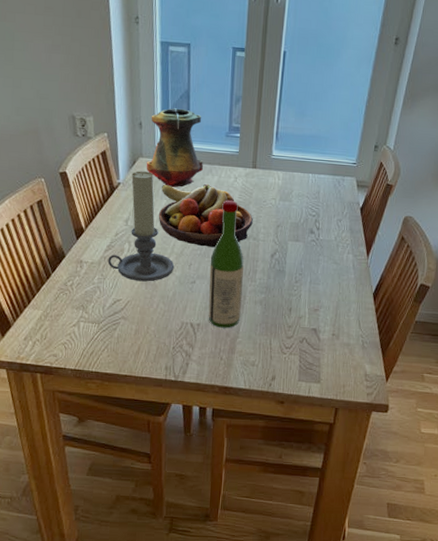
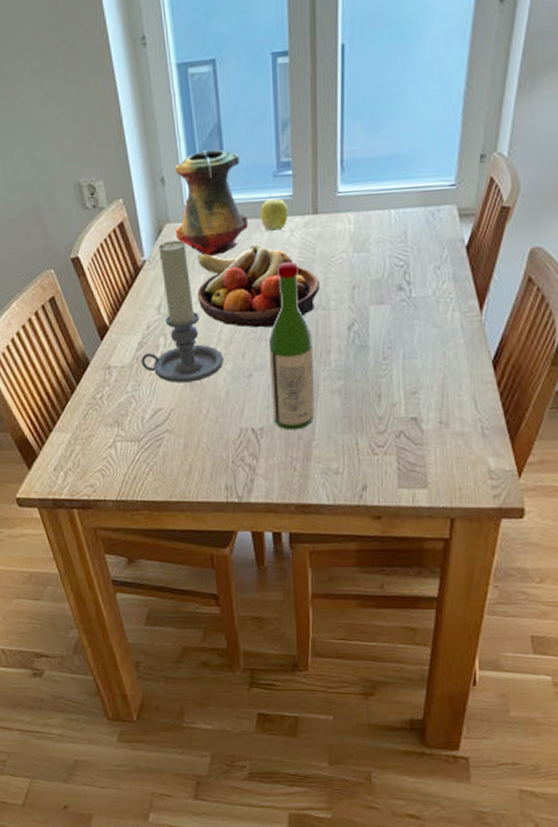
apple: none [213,148,235,177] -> present [260,194,289,232]

